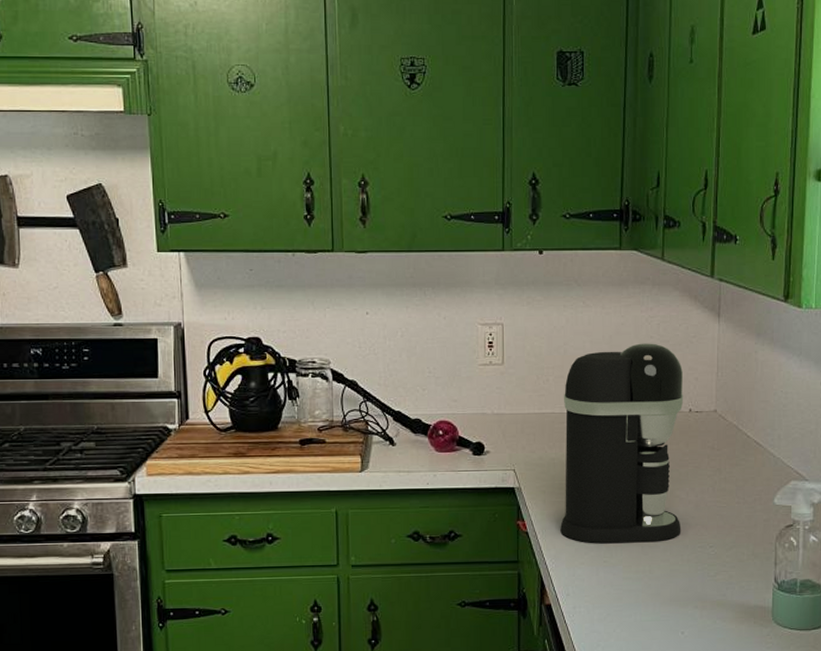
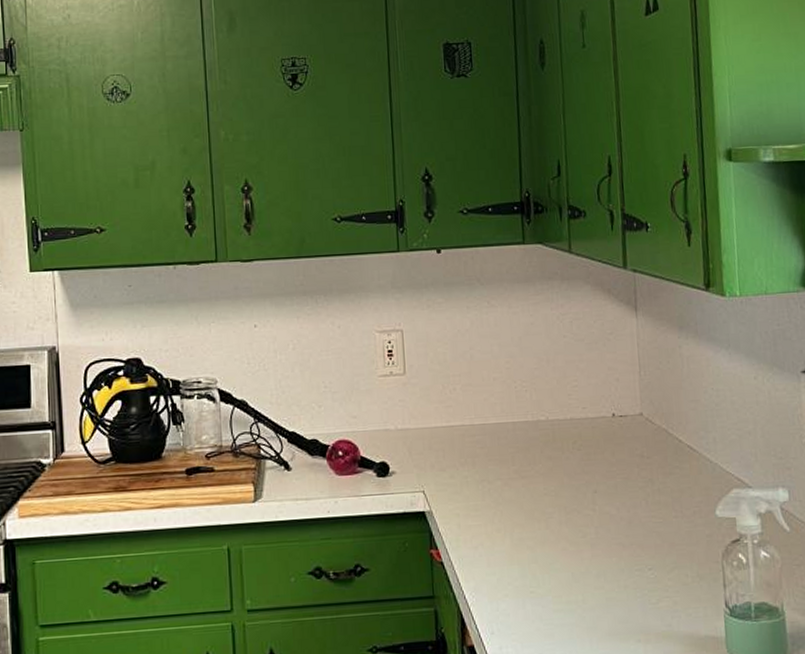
coffee maker: present [560,343,684,544] -> none [473,343,615,572]

